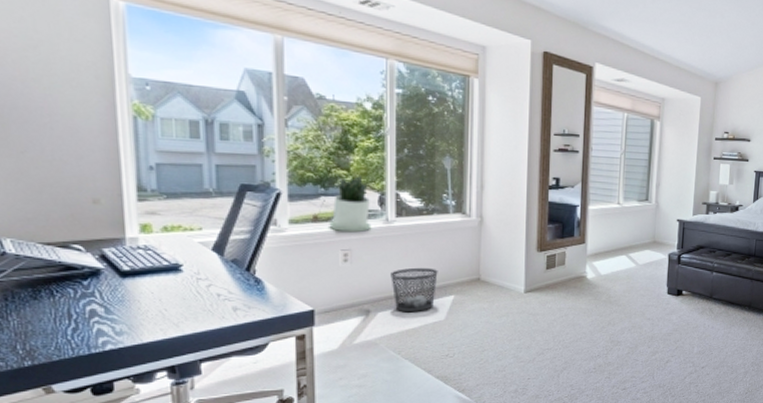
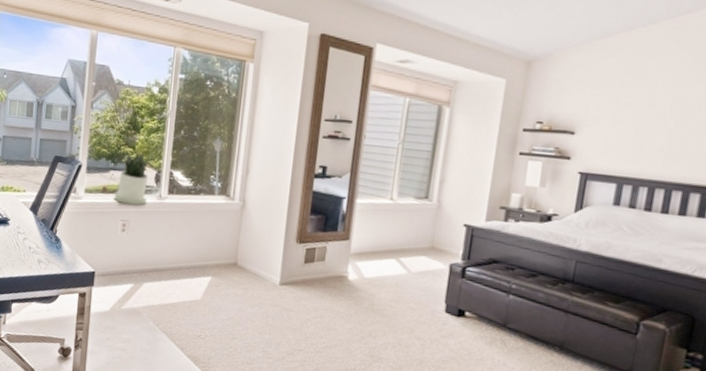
waste bin: present [390,267,438,311] -> none [157,244,199,288]

